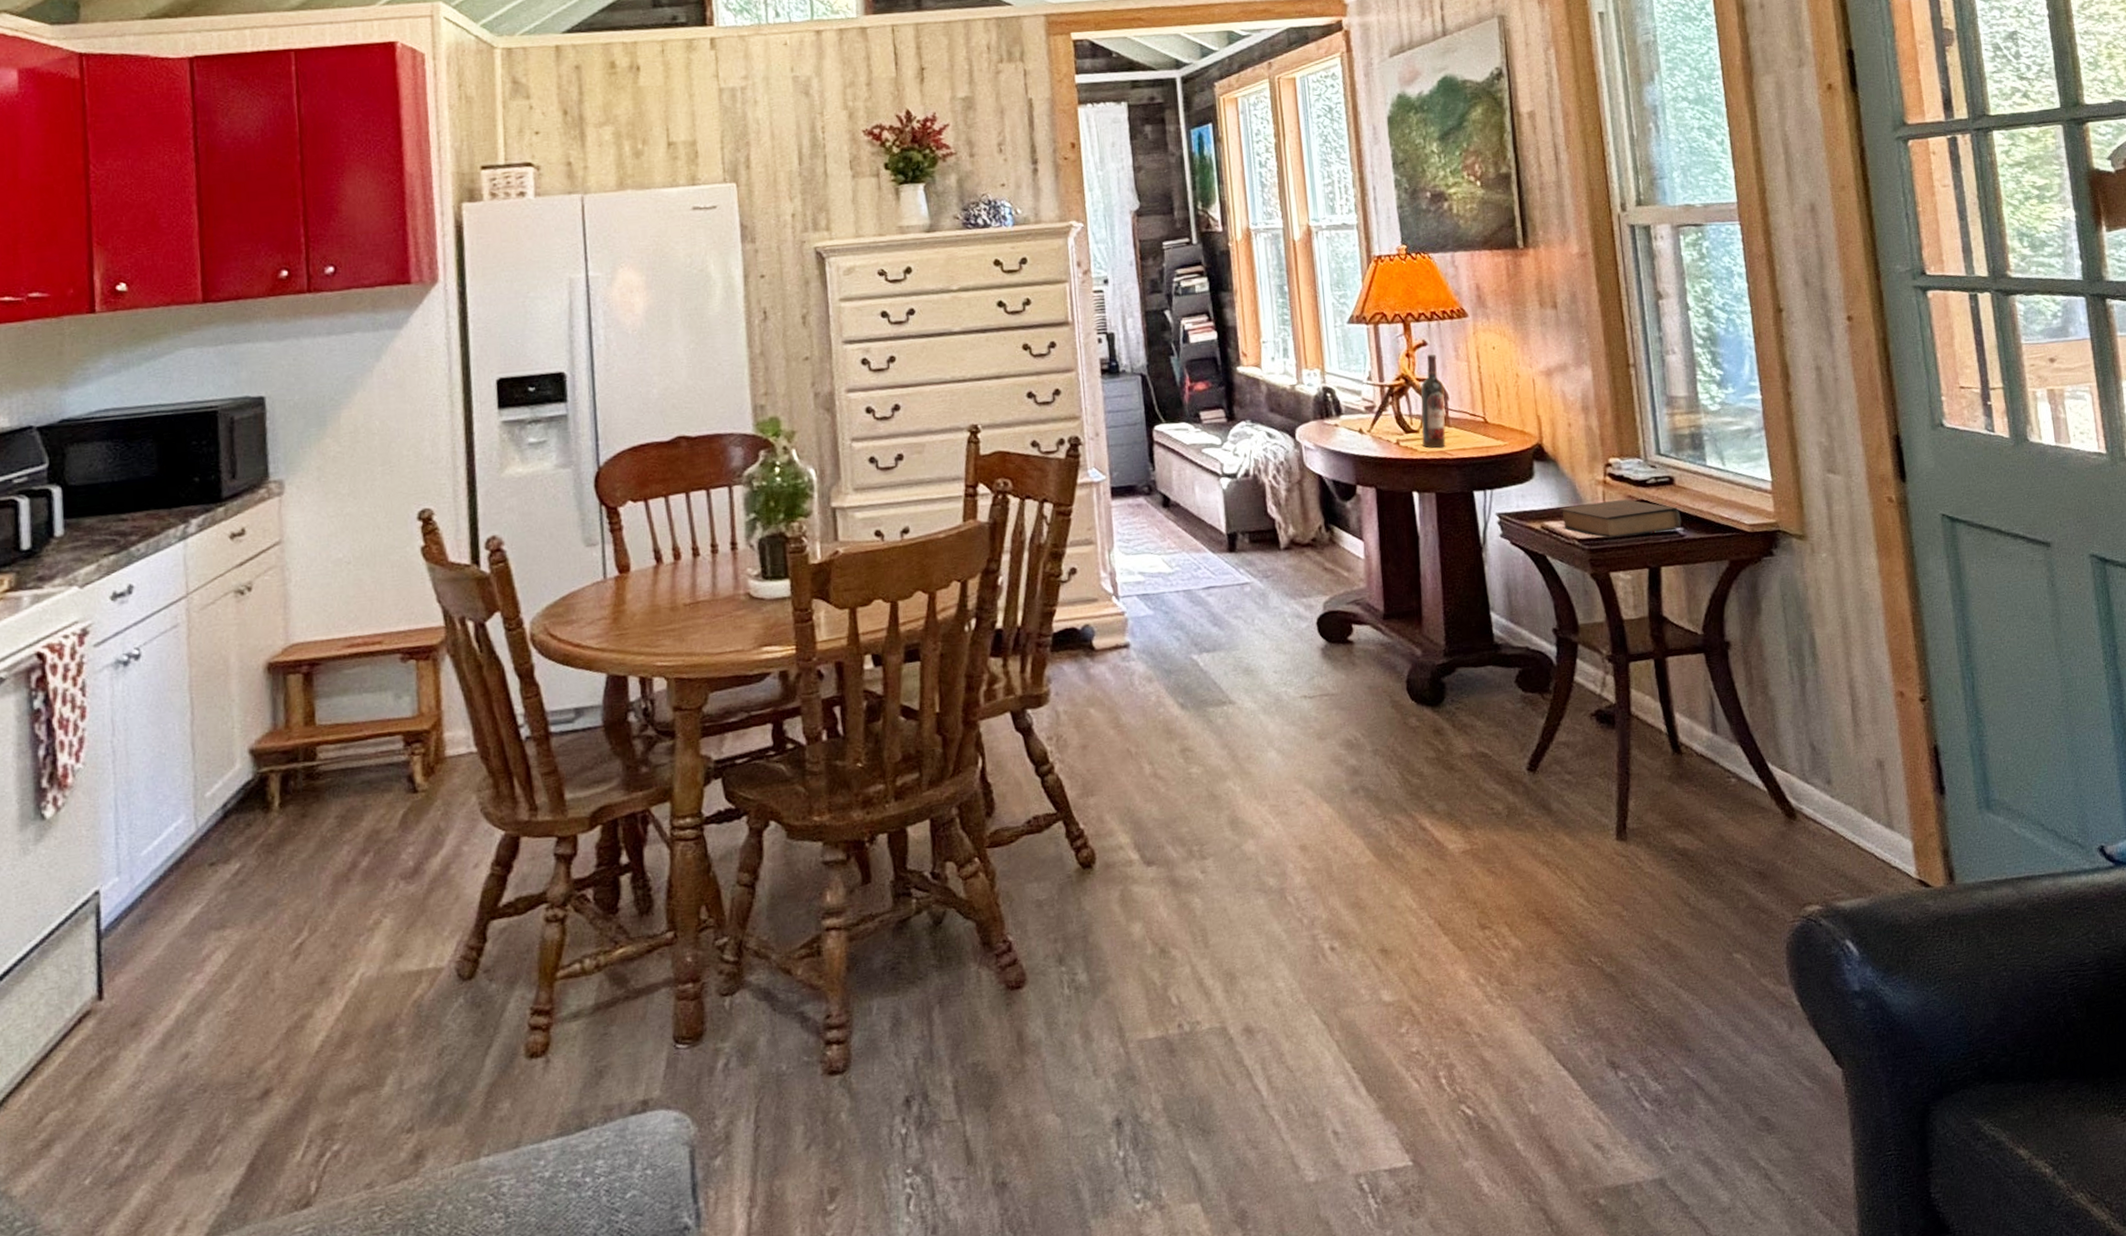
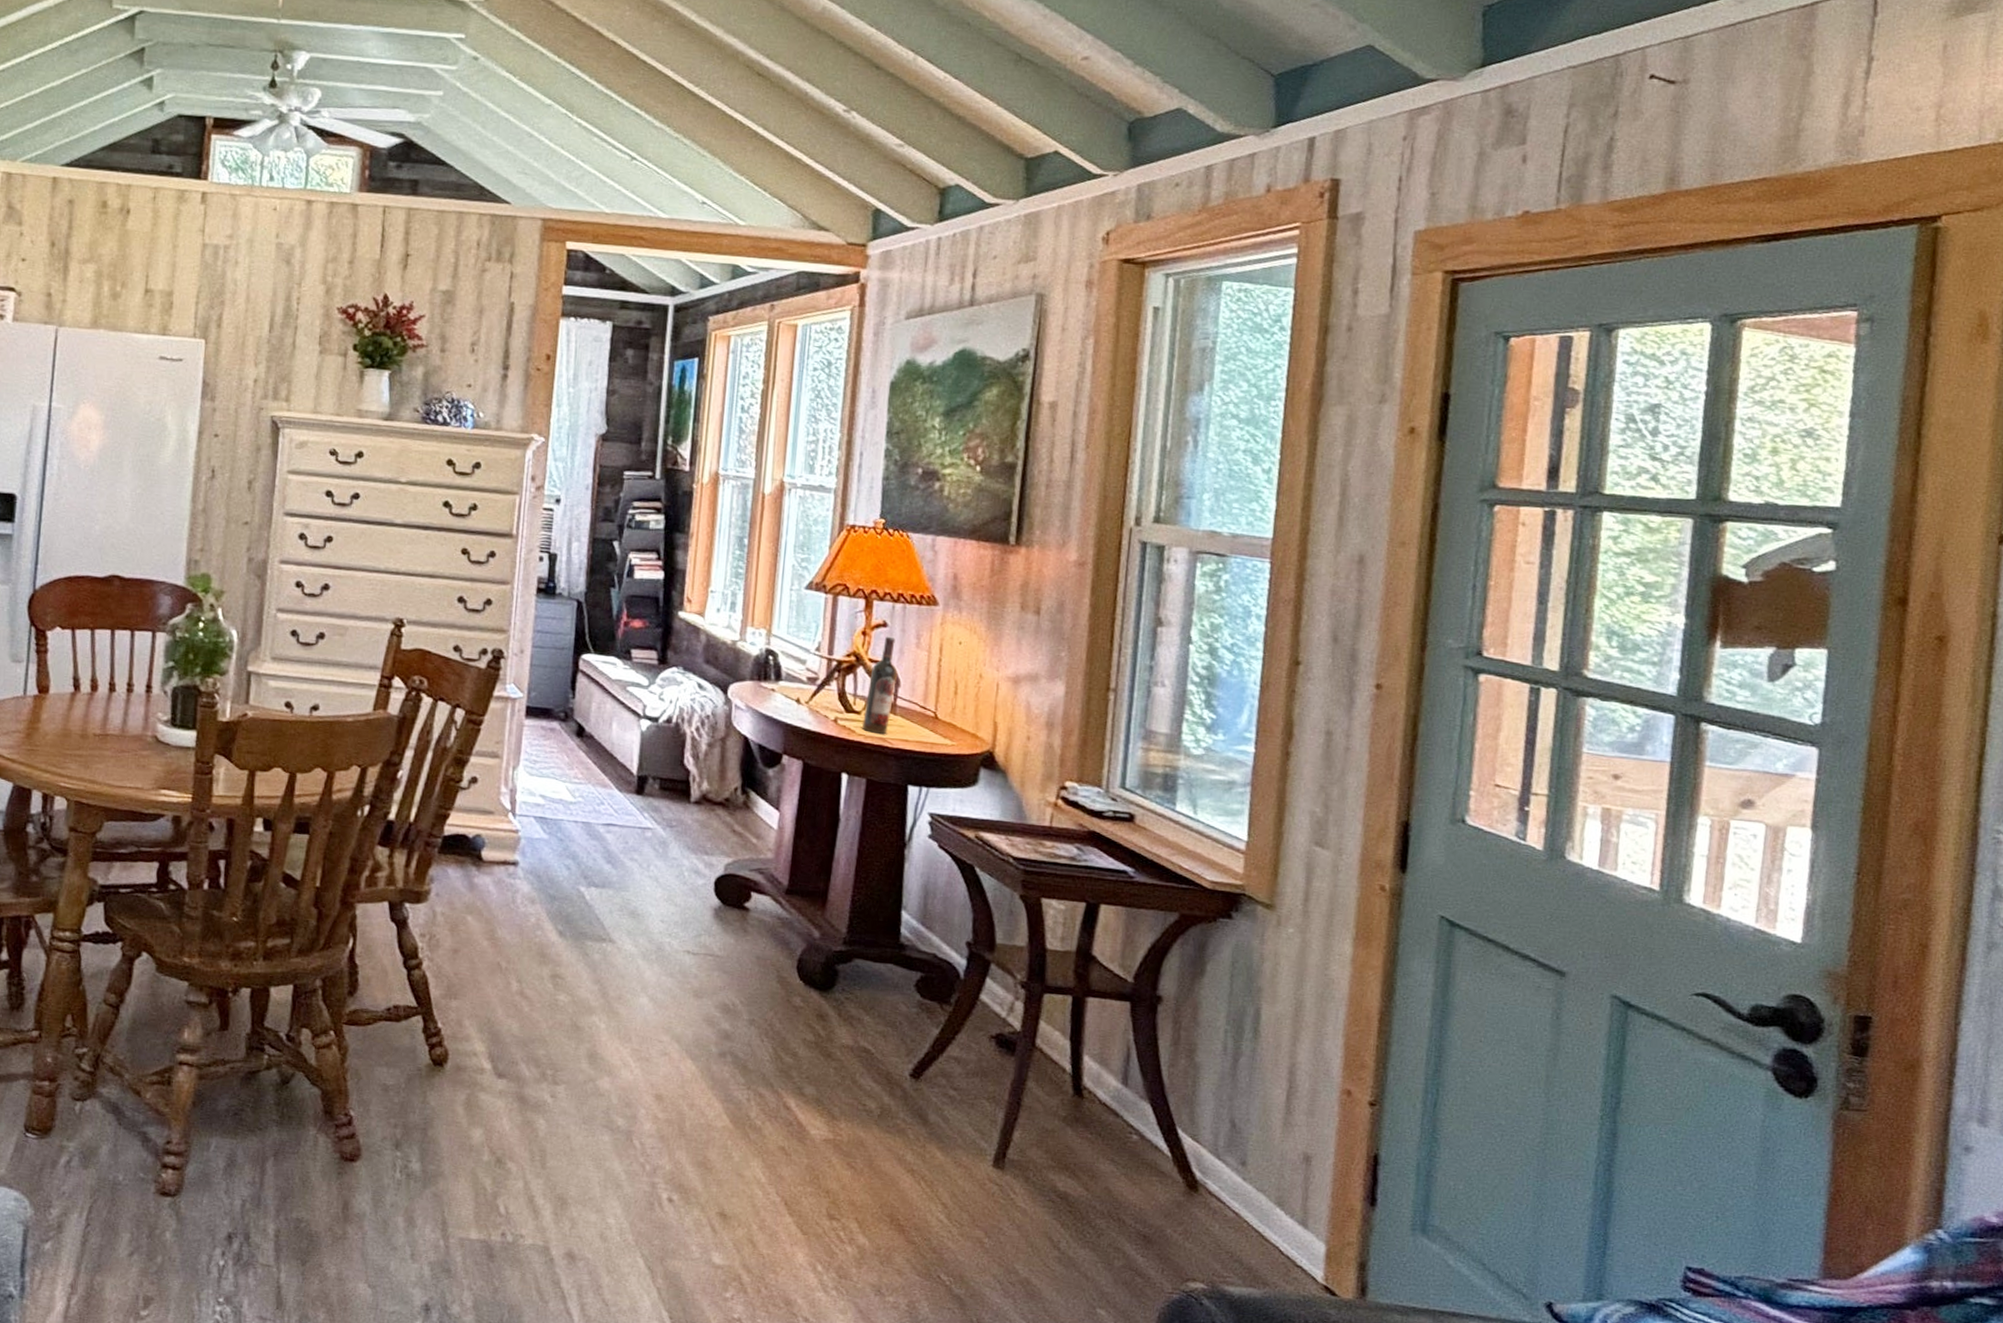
book: present [1559,499,1682,539] -> none [999,821,1135,869]

